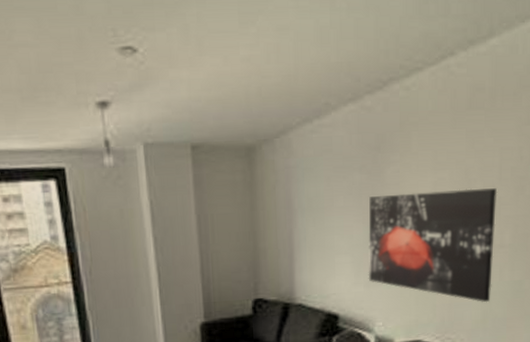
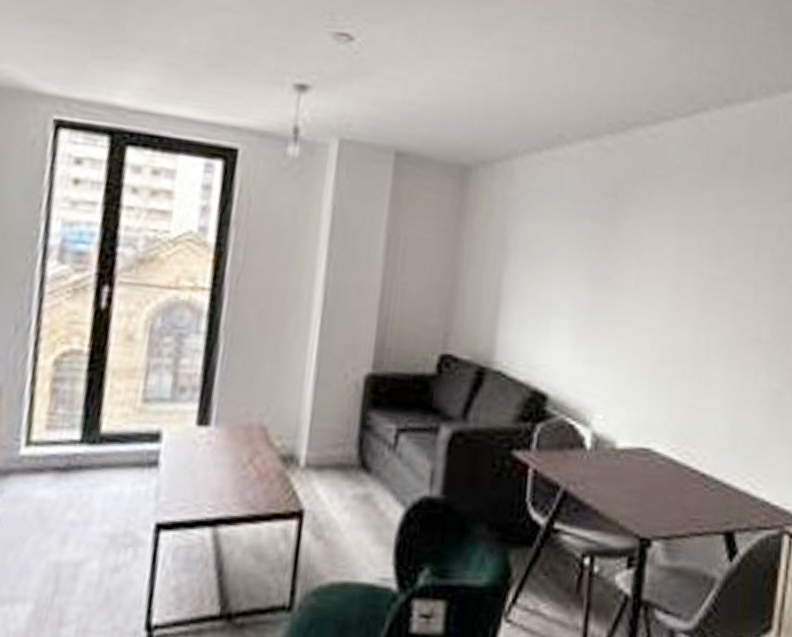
wall art: present [368,188,498,303] -> none [589,251,754,412]

